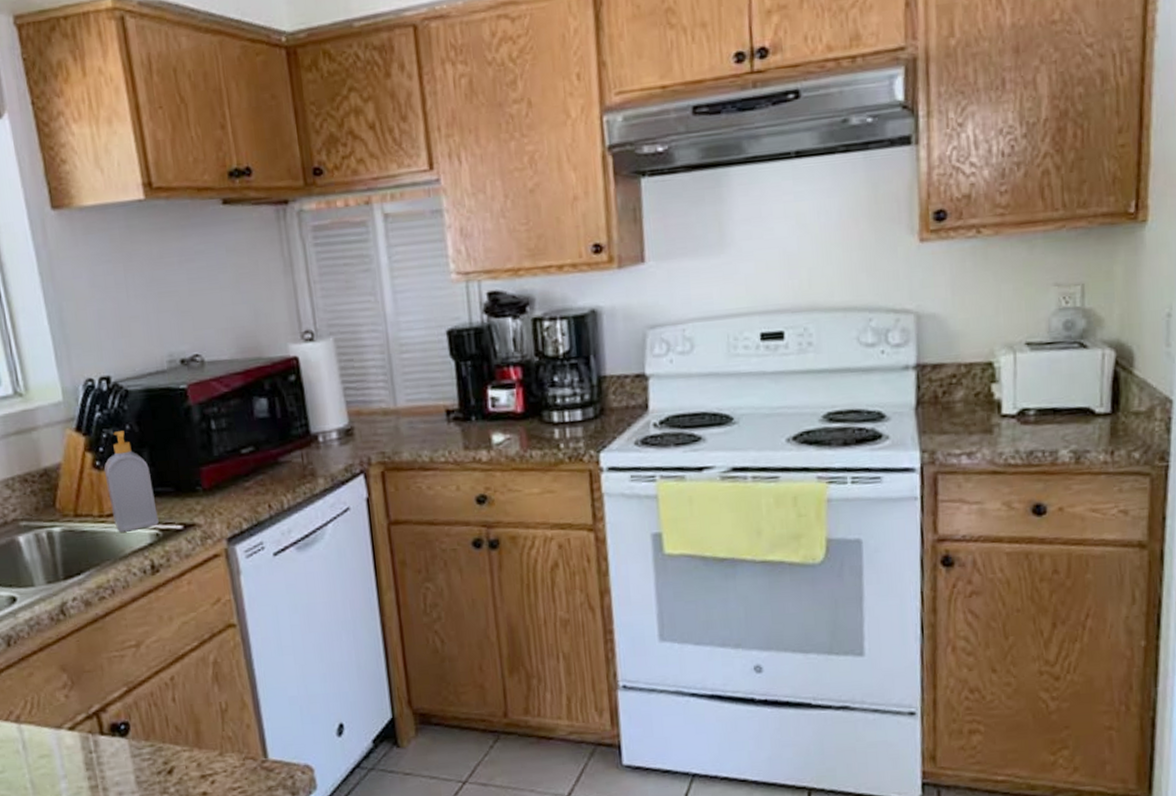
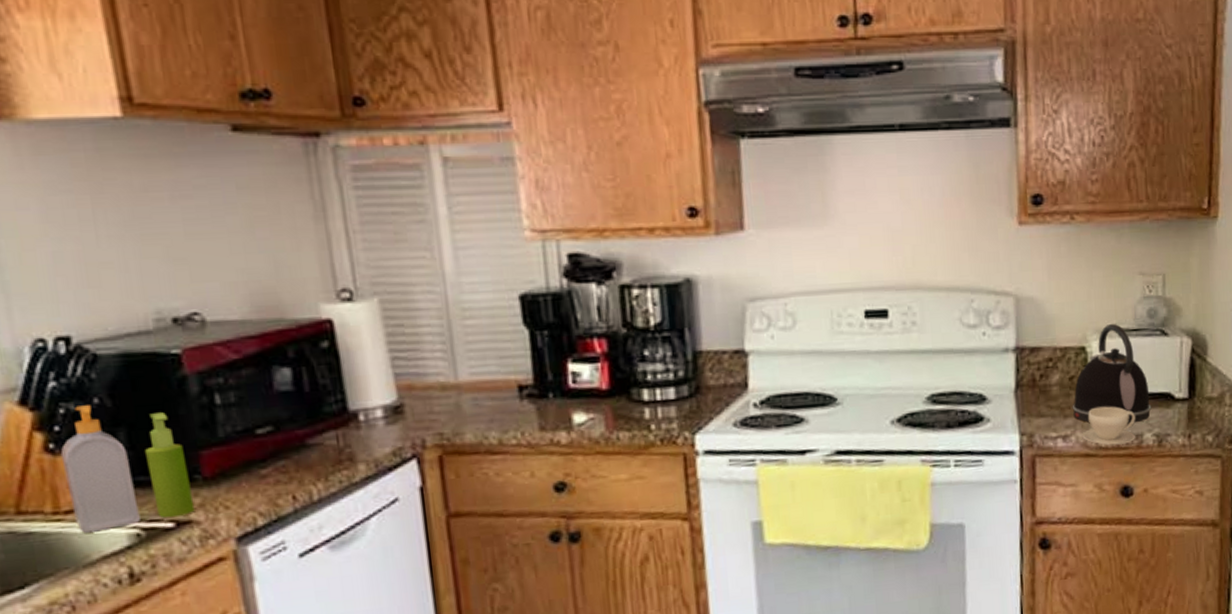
soap dispenser: none [162,436,198,521] -> present [145,412,195,518]
kettle: none [977,337,1068,440] -> present [1072,323,1152,424]
teacup: none [989,422,1049,463] -> present [1082,406,1135,446]

